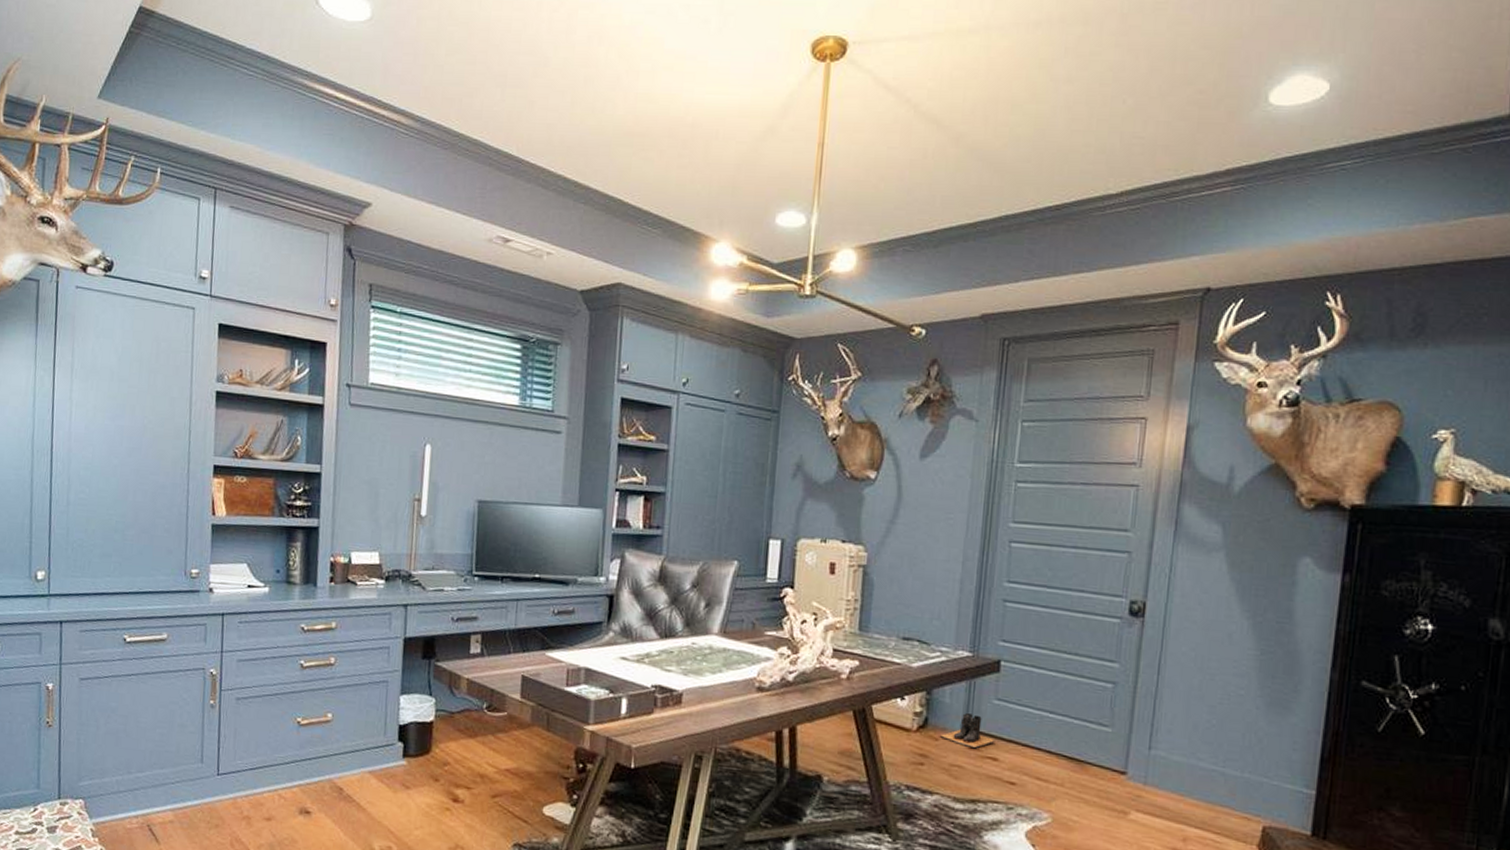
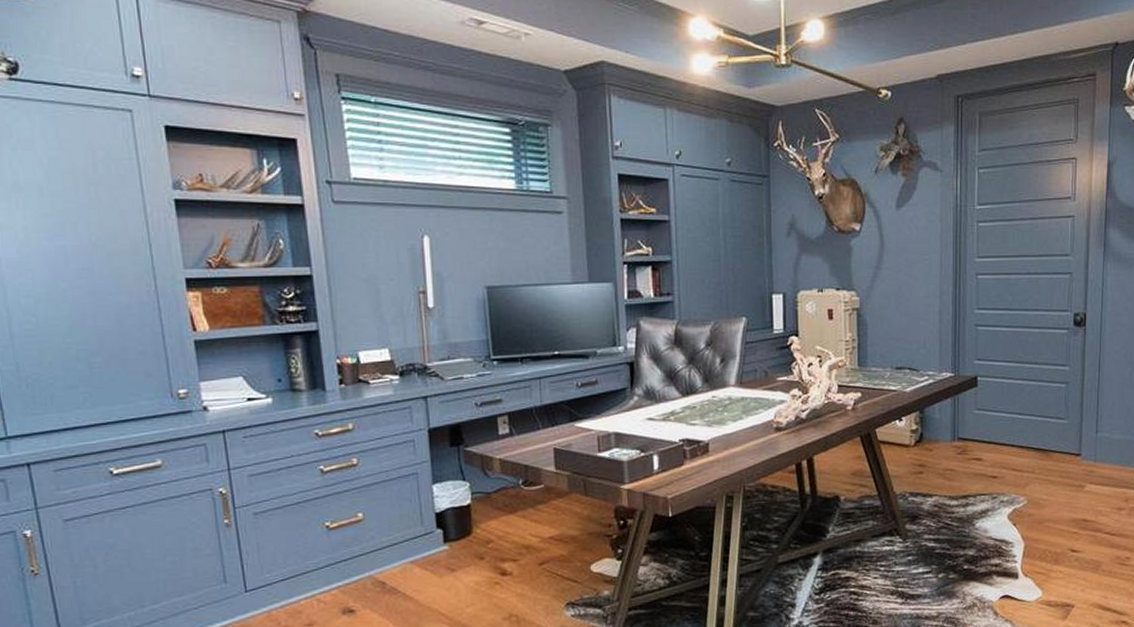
boots: present [940,713,996,749] -> none [934,425,979,453]

